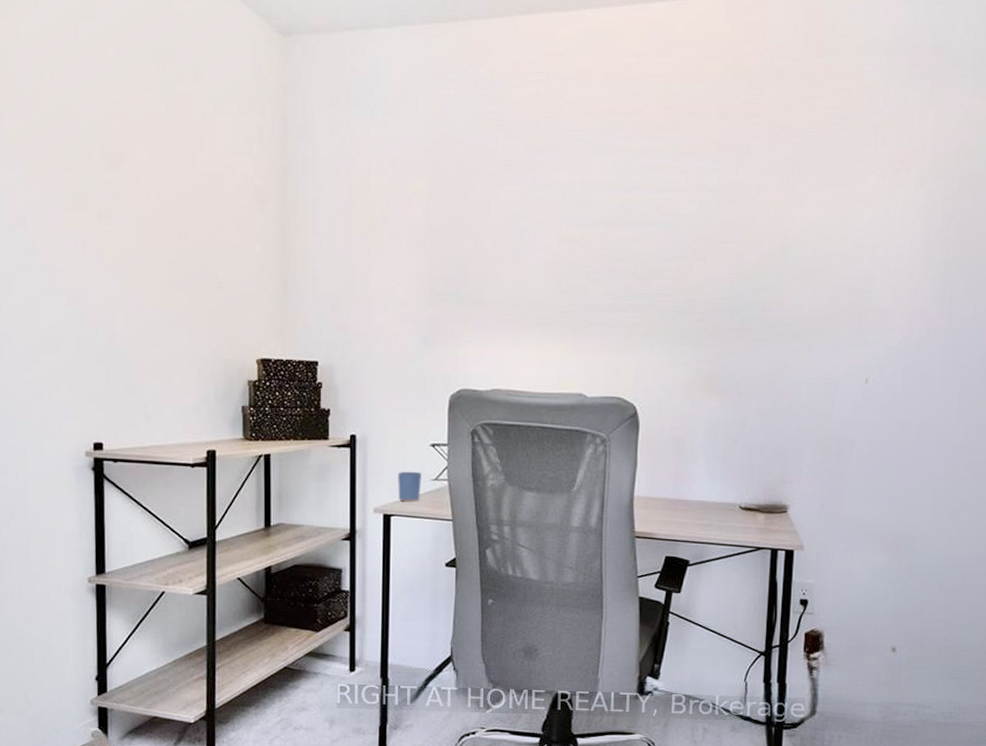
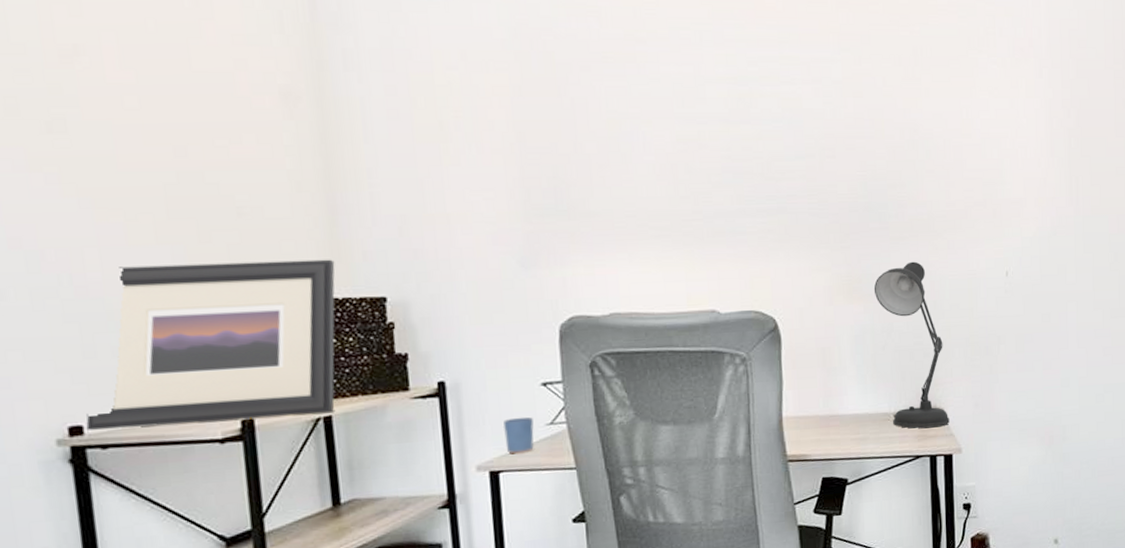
picture frame: none [105,324,283,452] -> present [86,259,335,430]
desk lamp: none [730,362,795,523] -> present [873,261,950,429]

